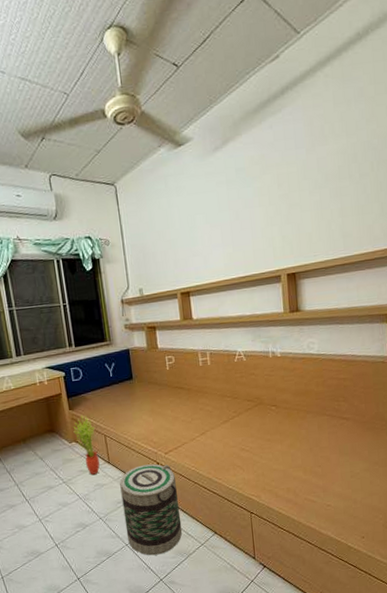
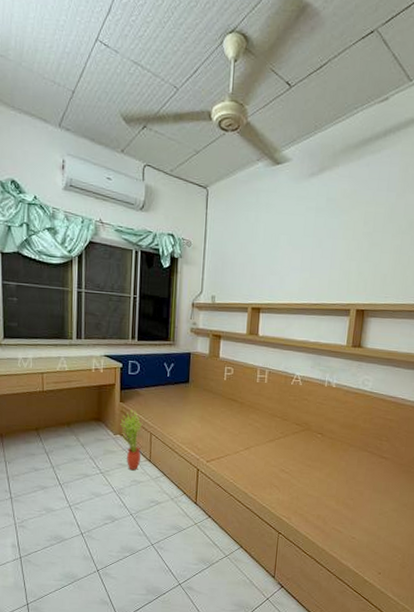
basket: present [119,464,182,556] -> none [154,469,212,560]

